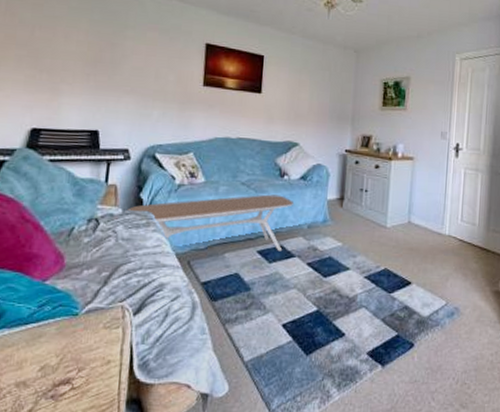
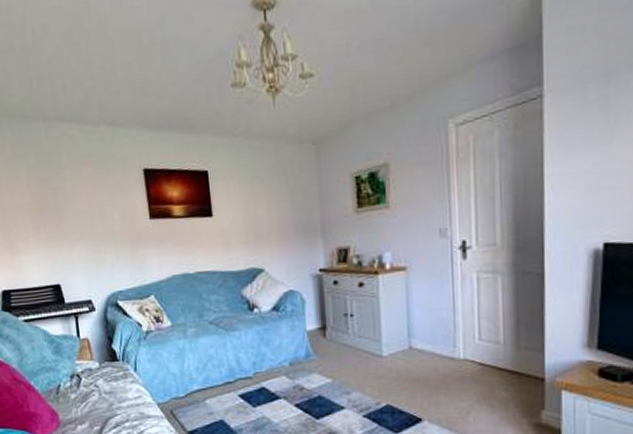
coffee table: present [126,194,293,252] -> none [102,331,269,394]

